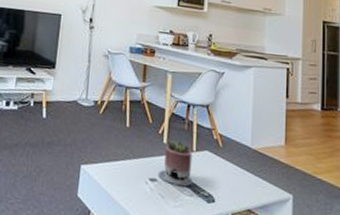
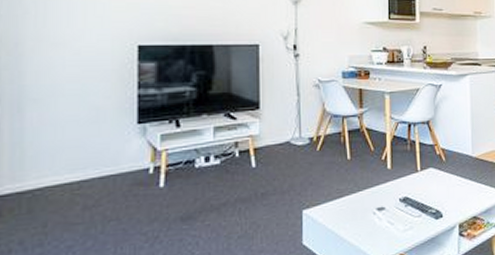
succulent planter: present [158,140,193,186] -> none [385,163,420,209]

